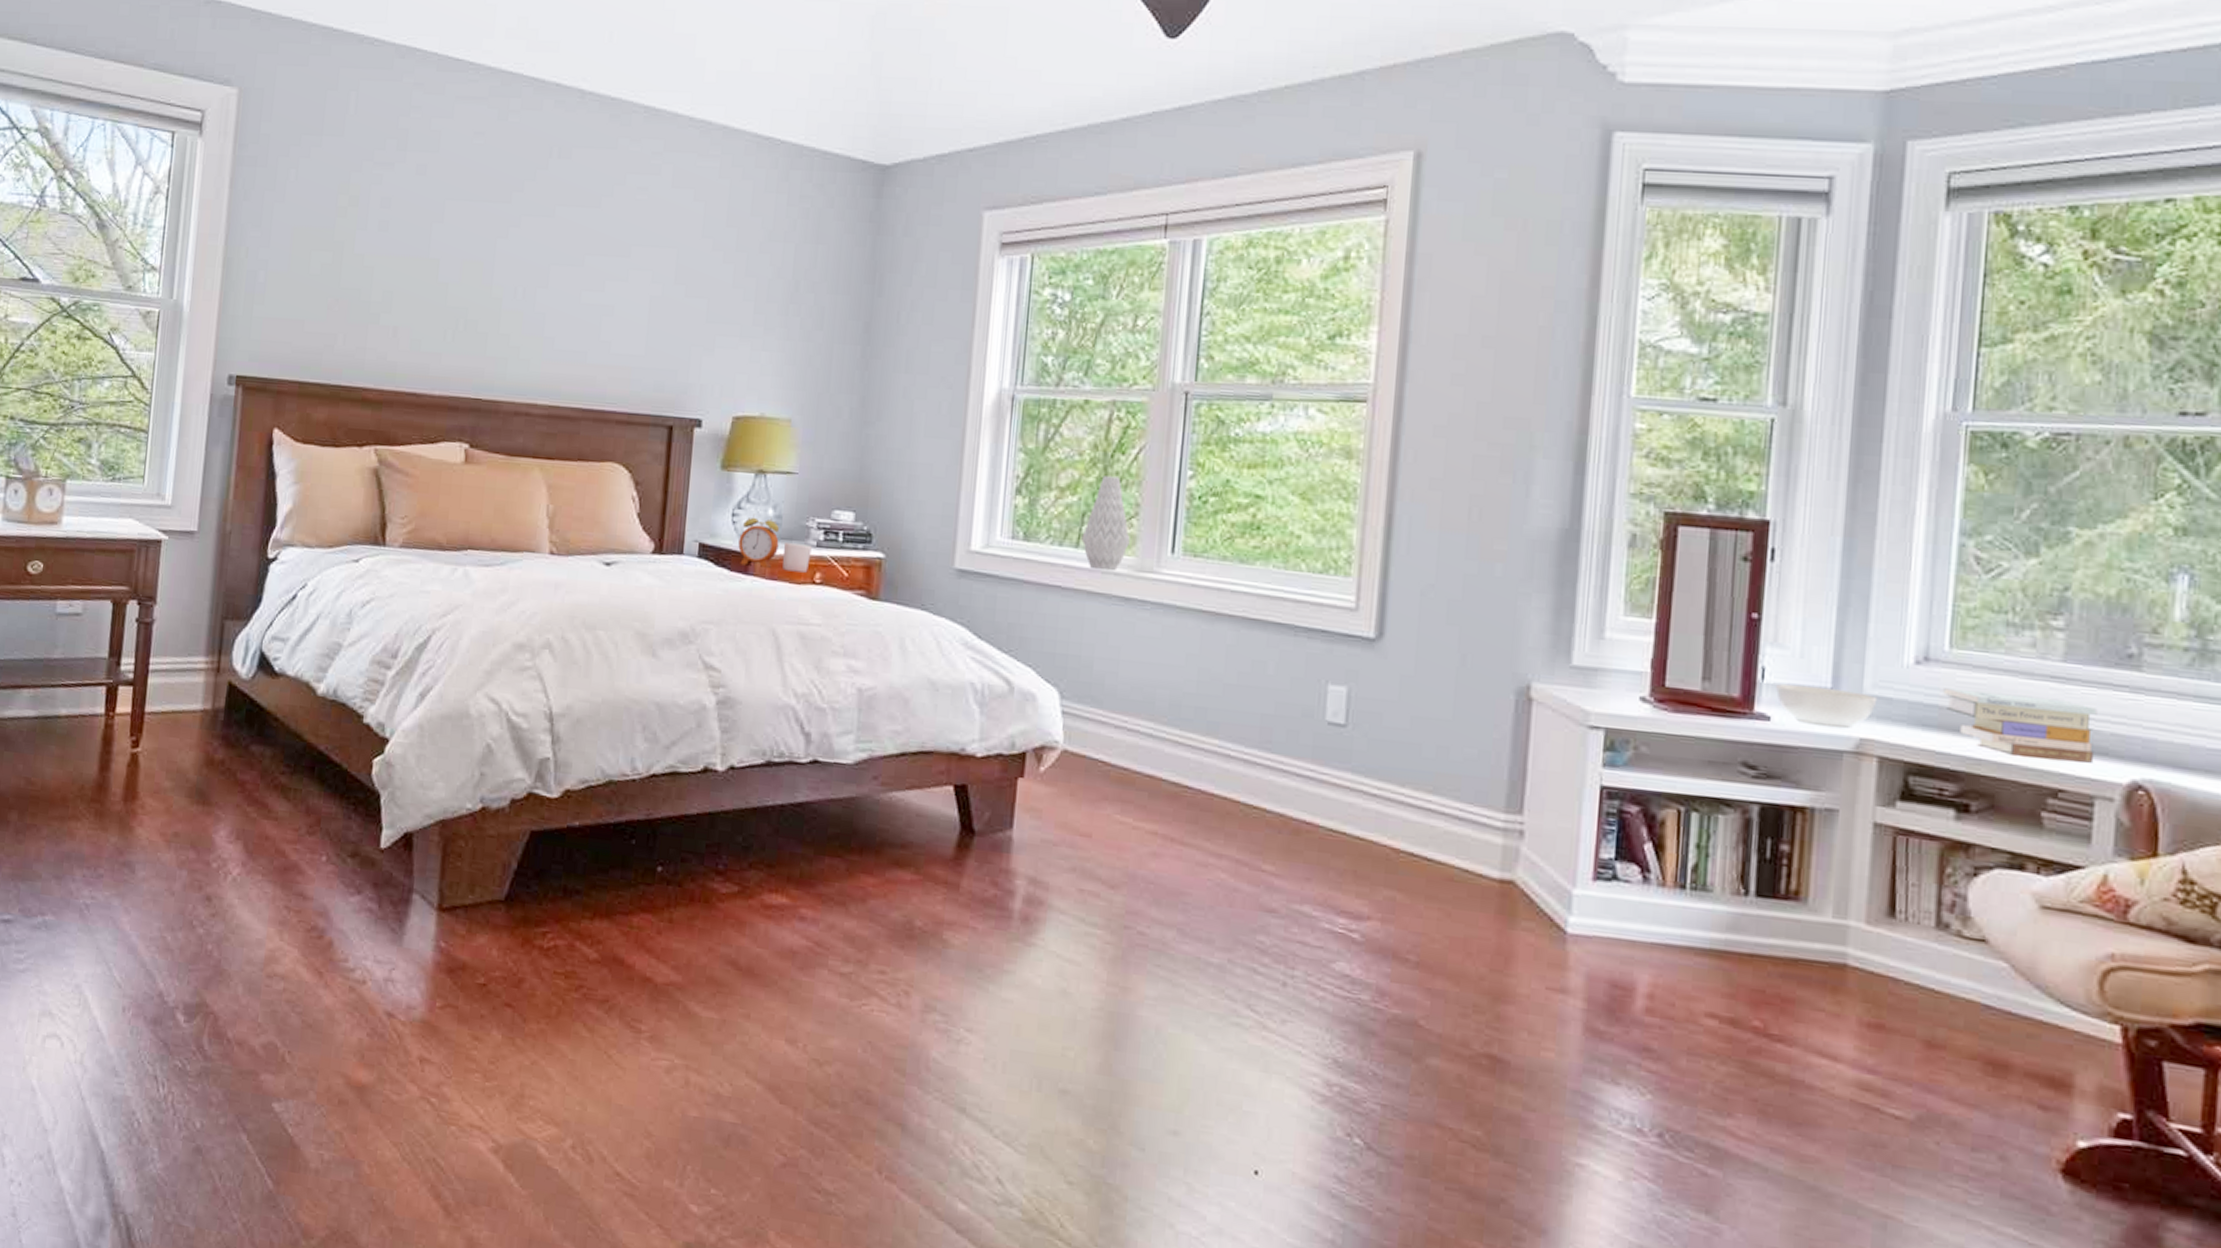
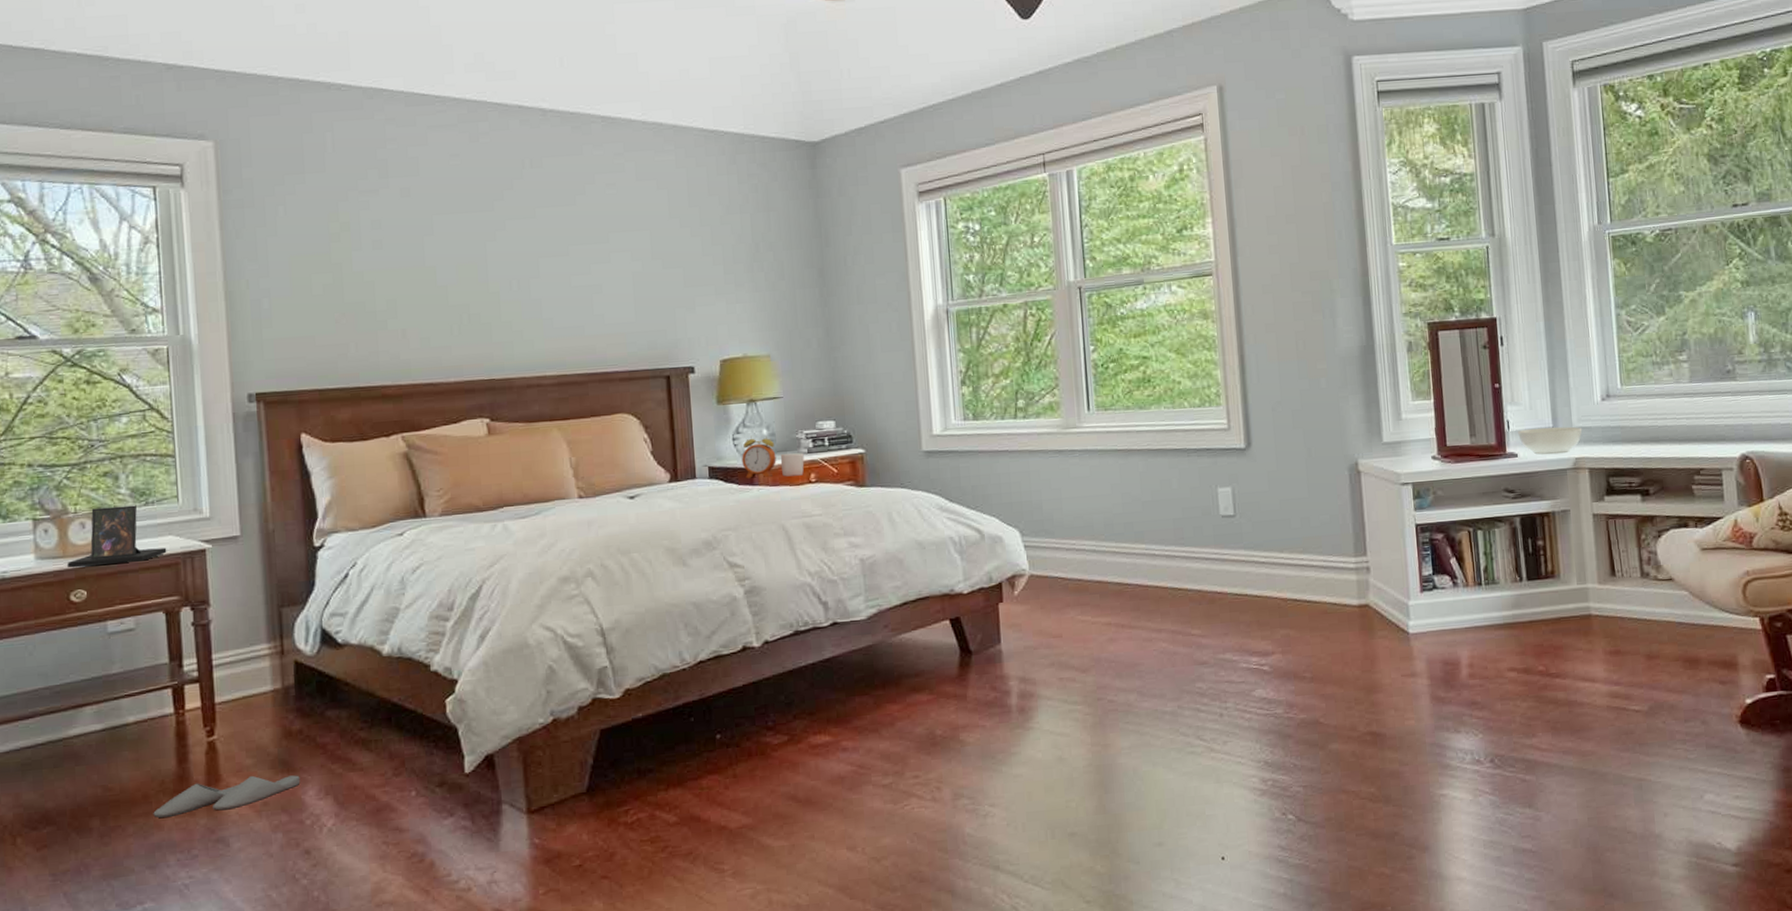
photo frame: none [30,475,125,542] -> present [67,505,167,567]
slippers: none [68,795,214,833] -> present [153,775,301,818]
vase: present [1081,476,1130,572] -> none [1018,359,1055,433]
books: present [1943,688,2098,763] -> none [1621,408,1718,451]

